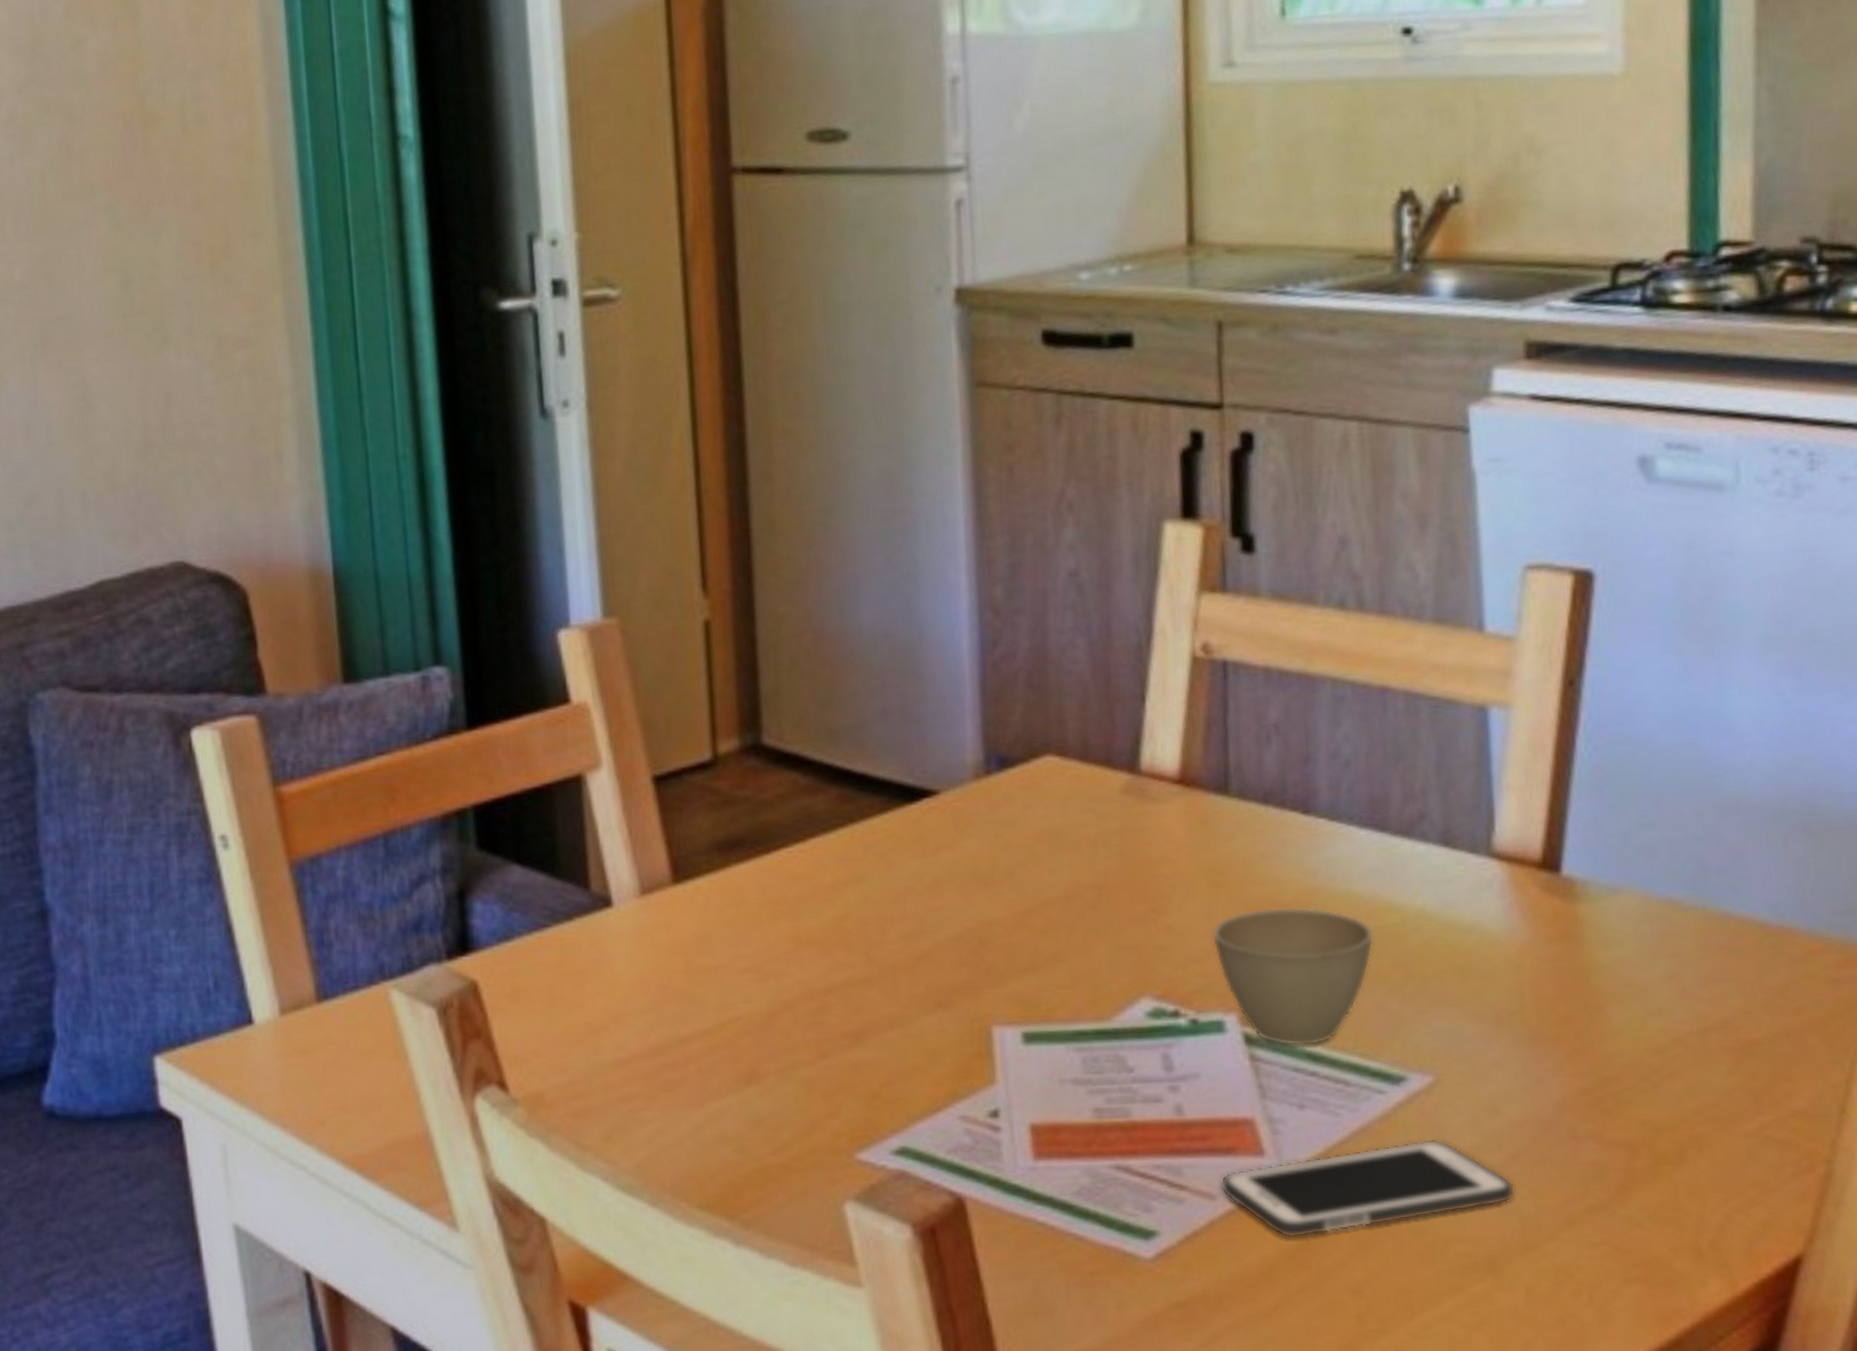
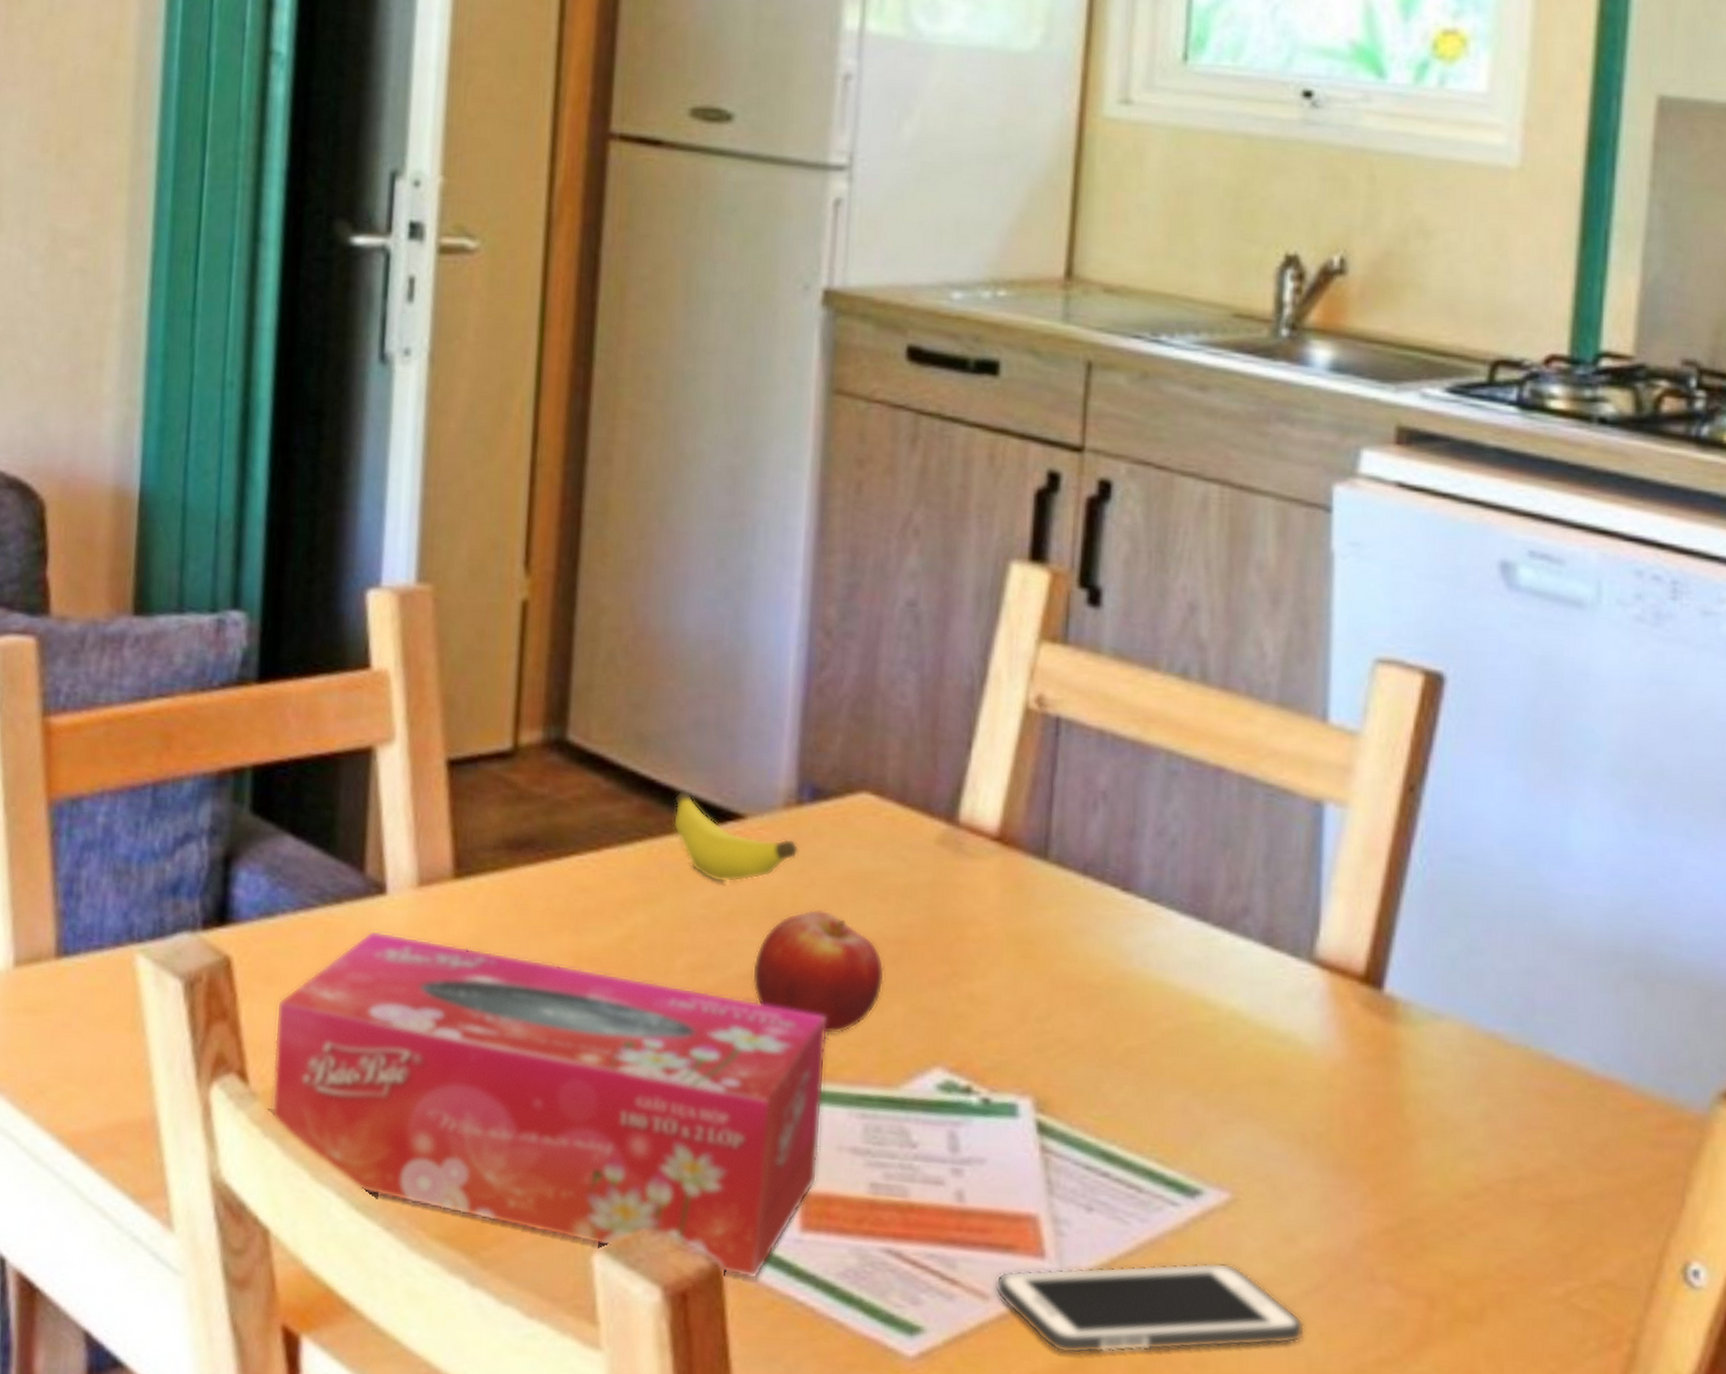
tissue box: none [525,940,1044,1207] -> present [271,930,828,1279]
banana: none [869,776,992,855] -> present [672,791,799,883]
fruit: none [961,867,1086,980] -> present [752,909,884,1035]
cup: present [1212,906,1374,1047] -> none [1014,986,1184,1144]

